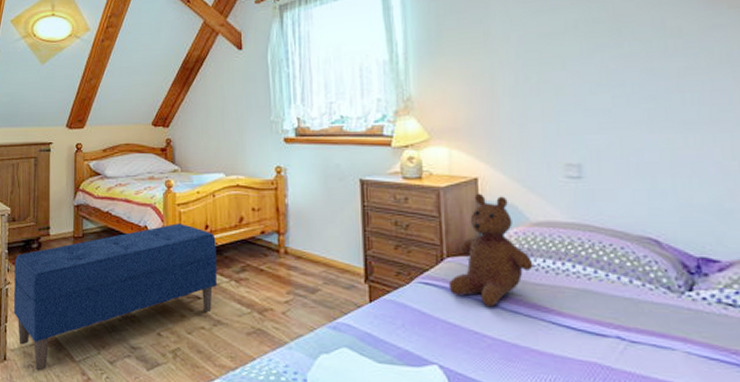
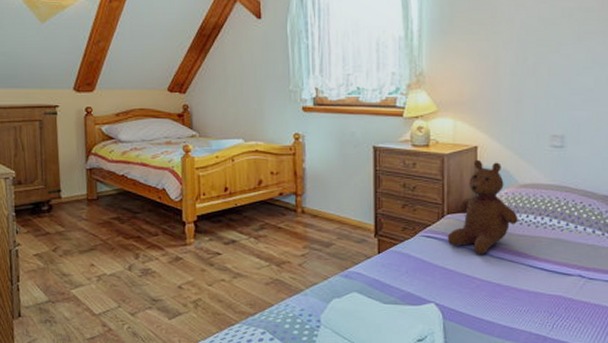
bench: present [13,223,217,371] -> none [23,186,236,325]

